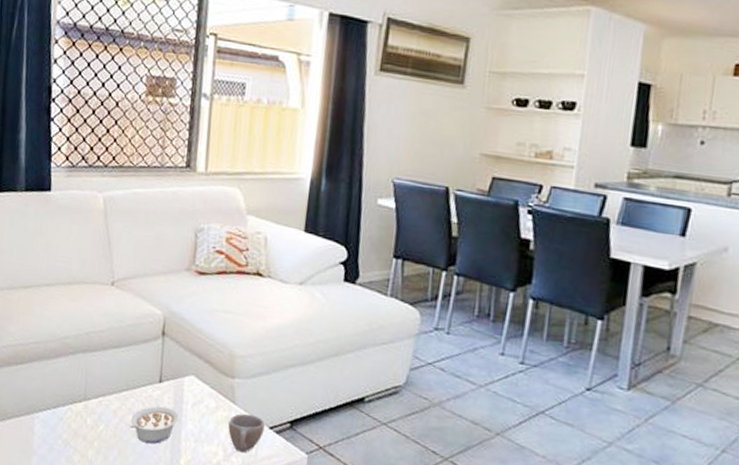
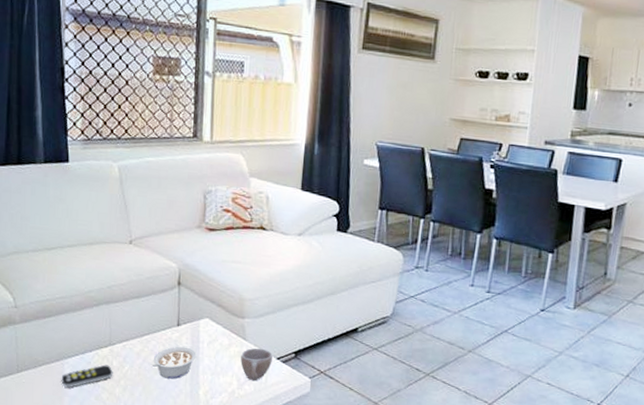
remote control: none [30,422,87,447] -> present [61,364,113,388]

